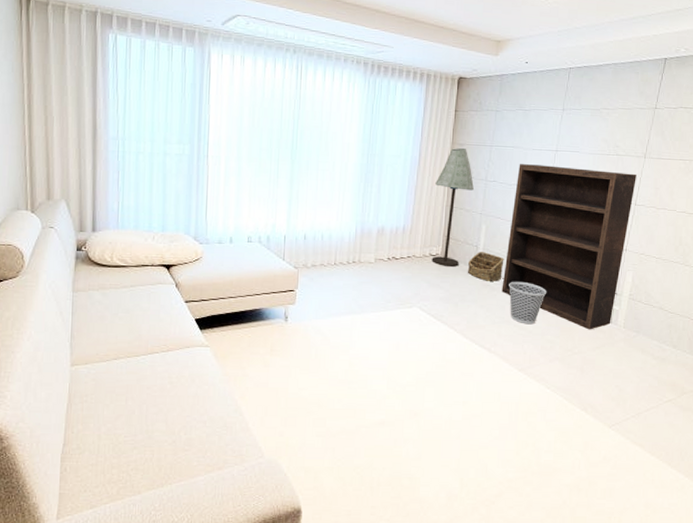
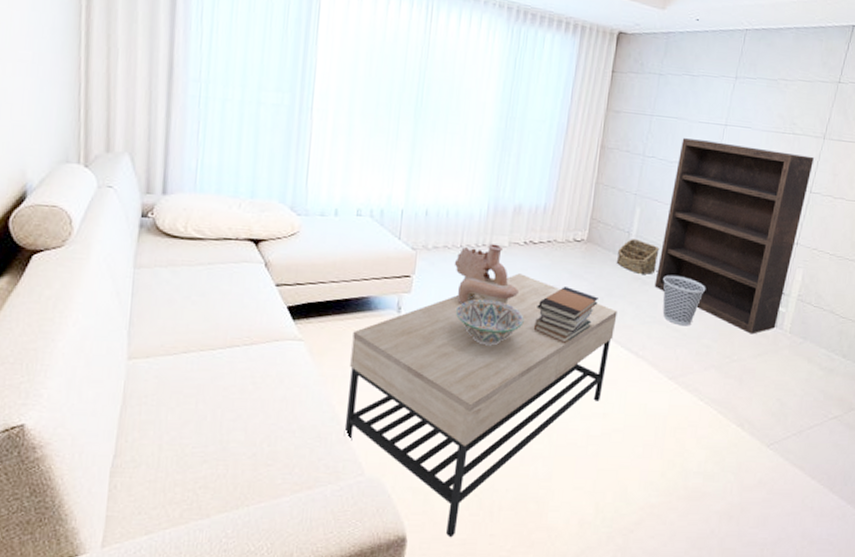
coffee table: none [245,285,471,509] -> present [344,273,618,538]
decorative vase: none [329,260,386,312] -> present [454,243,520,305]
decorative bowl: none [334,307,391,347] -> present [456,298,524,346]
book stack: none [399,295,453,343] -> present [533,287,598,344]
floor lamp: present [431,148,474,267] -> none [575,115,629,255]

